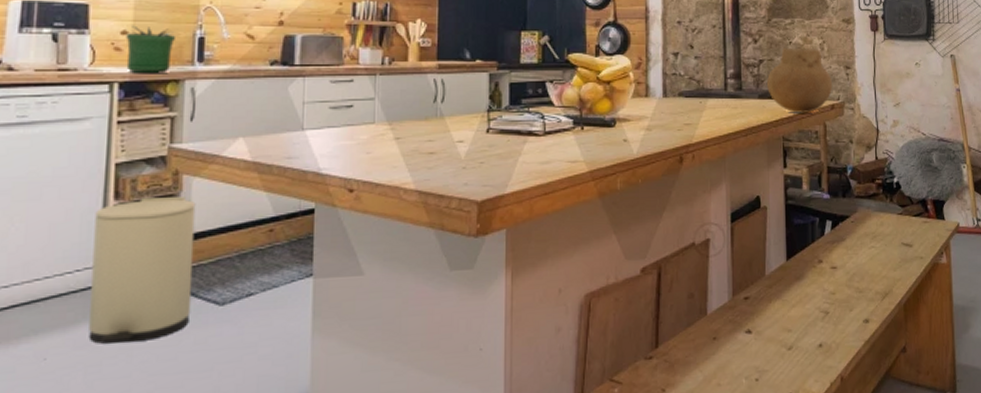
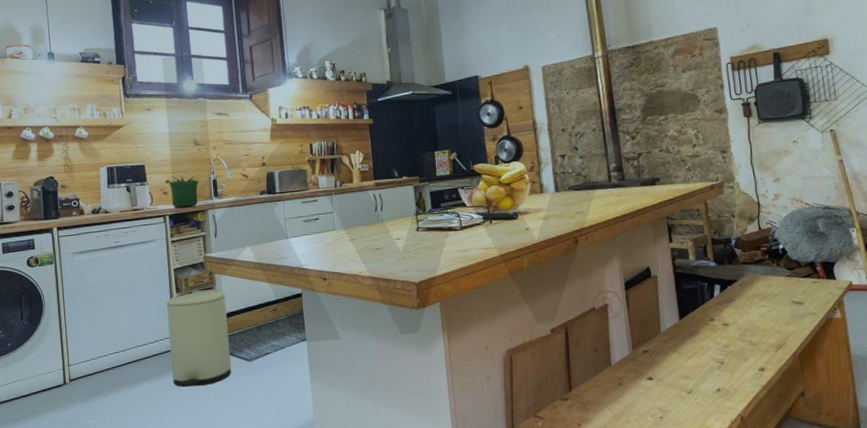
ceramic pot: present [767,47,833,113] -> none [647,138,711,196]

